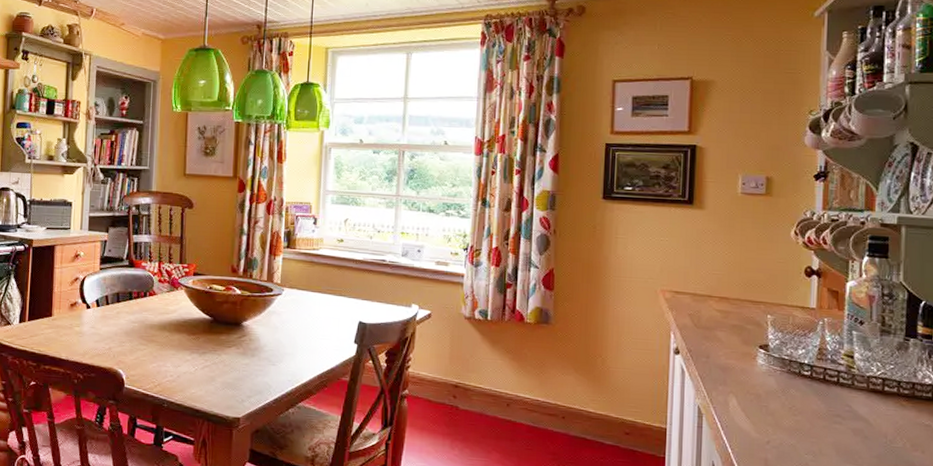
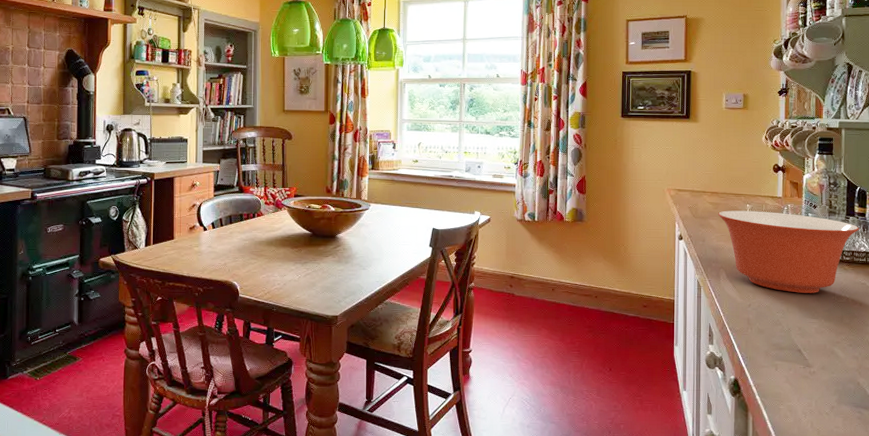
mixing bowl: none [728,321,923,433] -> present [718,210,859,293]

